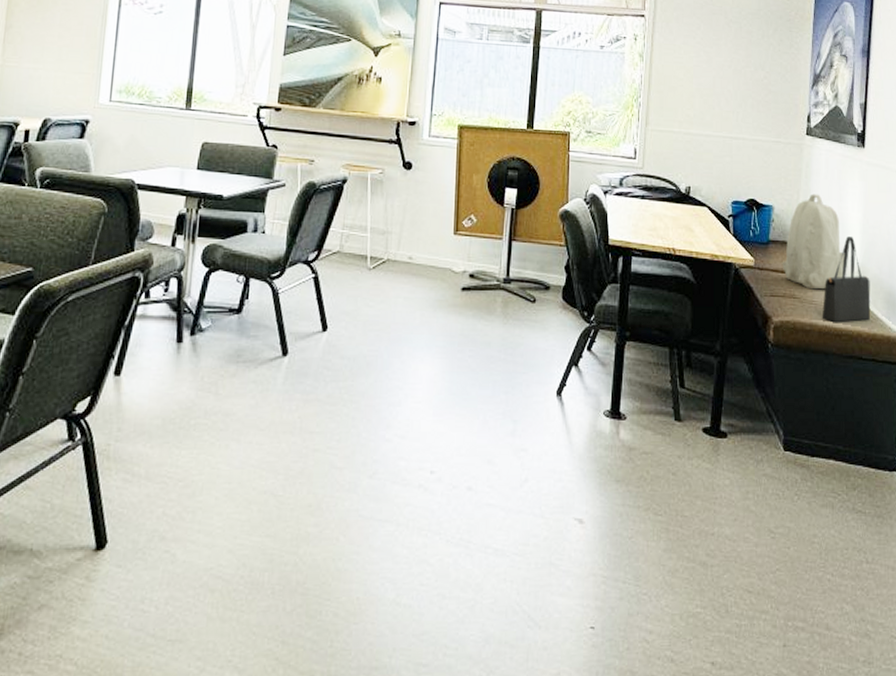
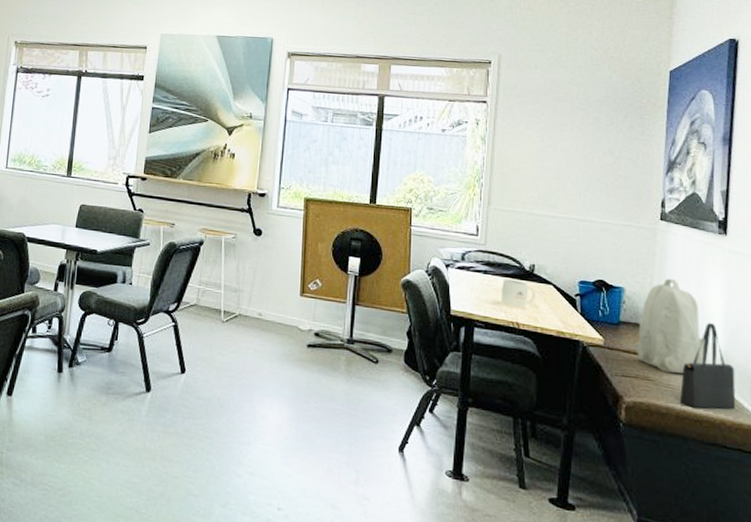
mug: none [658,203,691,234] -> present [501,279,535,309]

